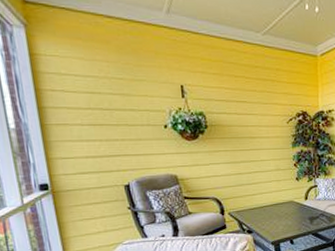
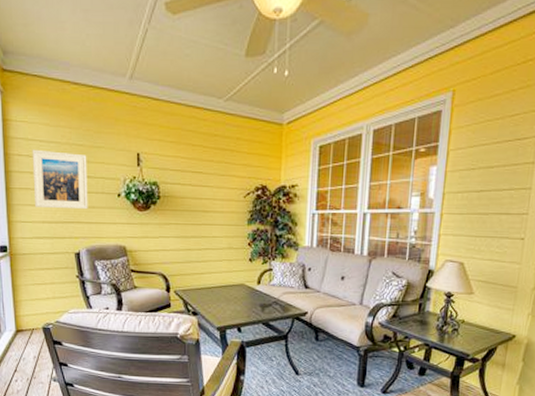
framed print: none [66,84,134,143] -> present [32,149,88,210]

